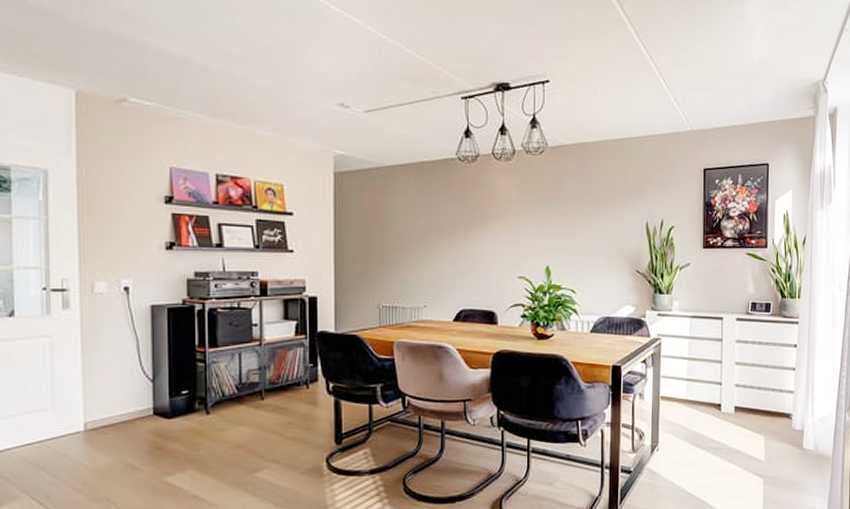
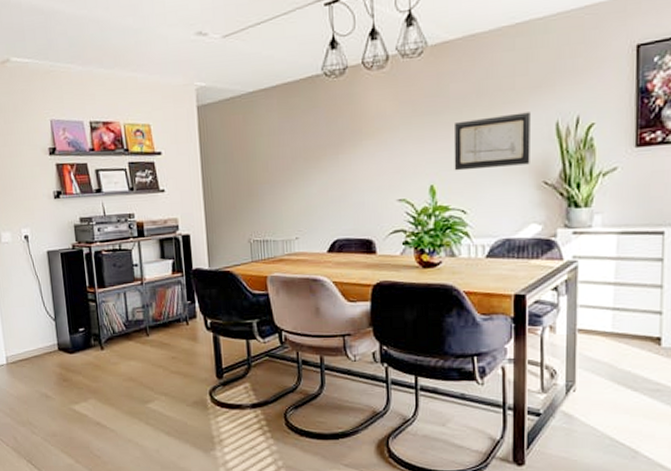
wall art: none [566,211,627,256] -> present [453,112,530,171]

